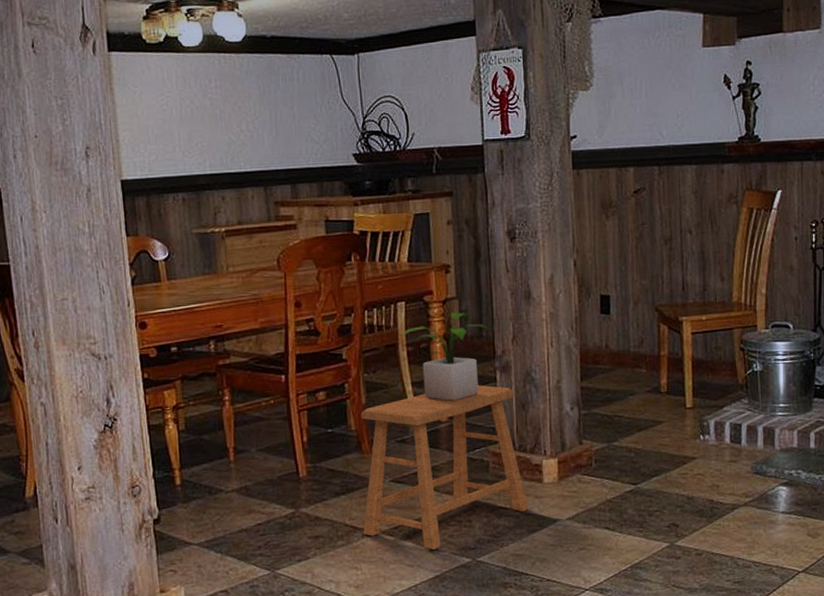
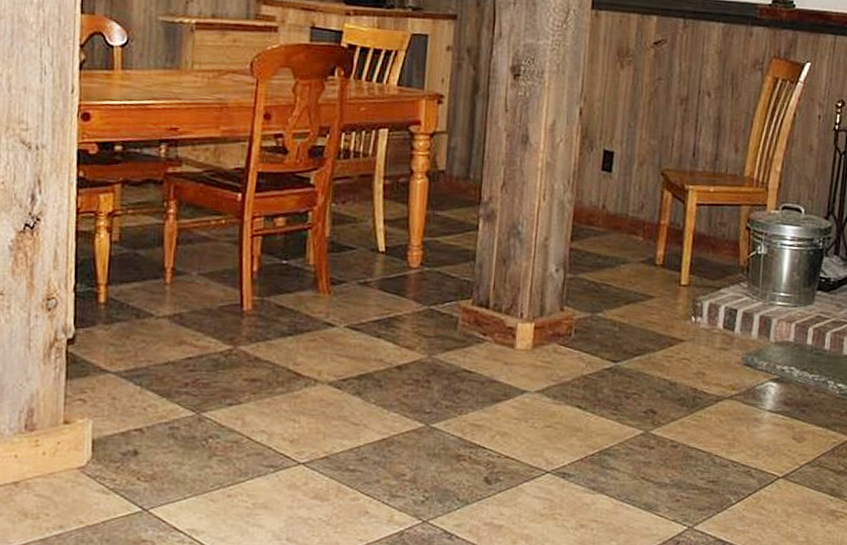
stool: present [360,385,529,550] -> none [307,232,497,409]
potted plant: present [400,312,490,402] -> none [378,148,479,247]

